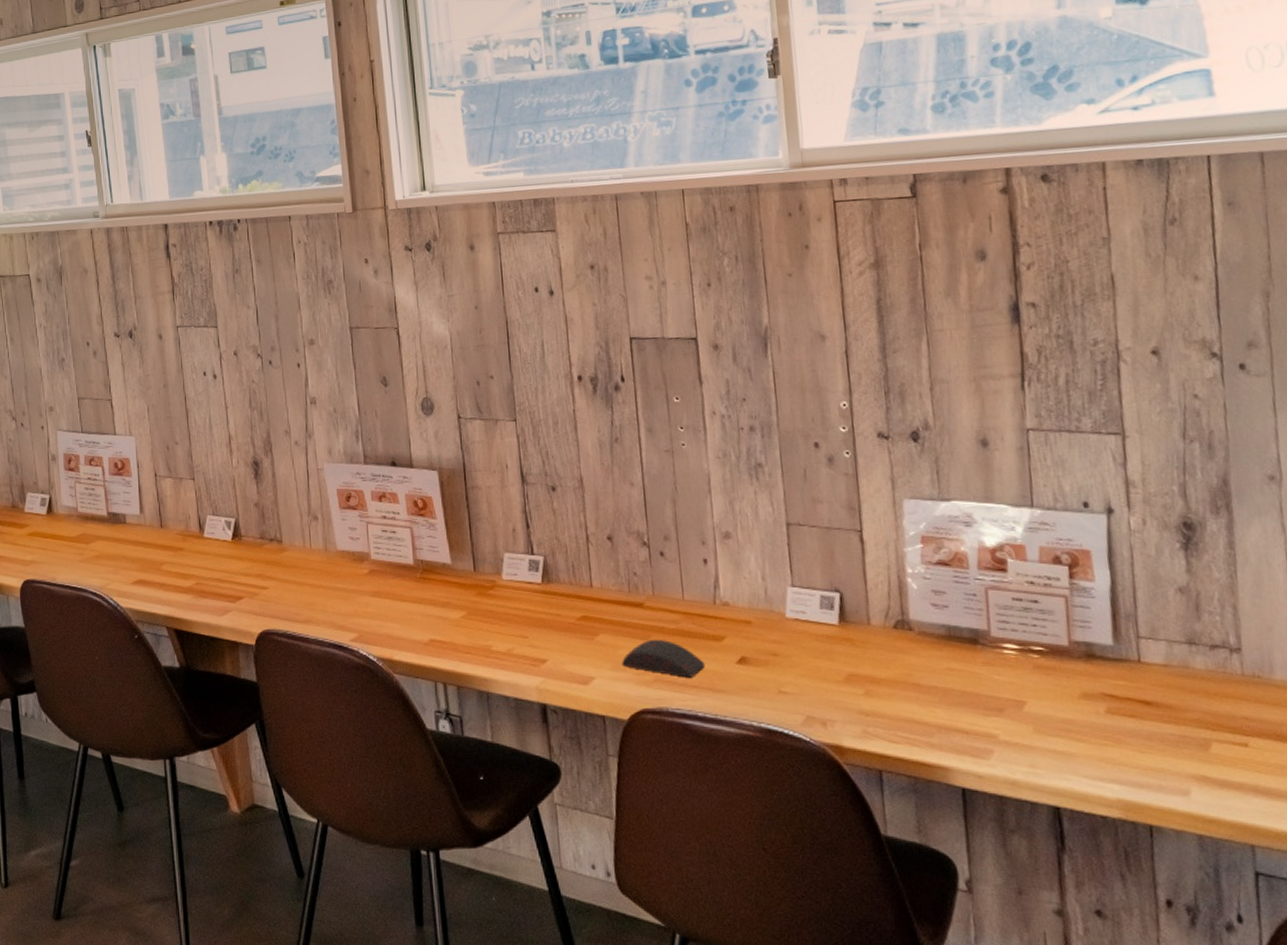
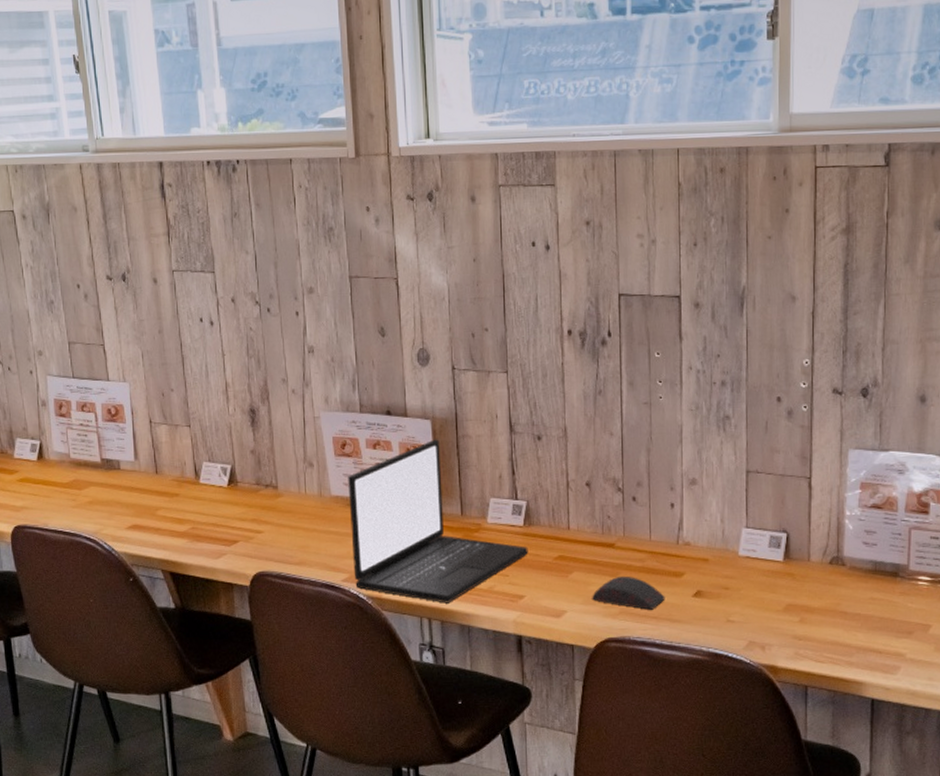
laptop: none [354,490,549,667] -> present [348,439,528,603]

